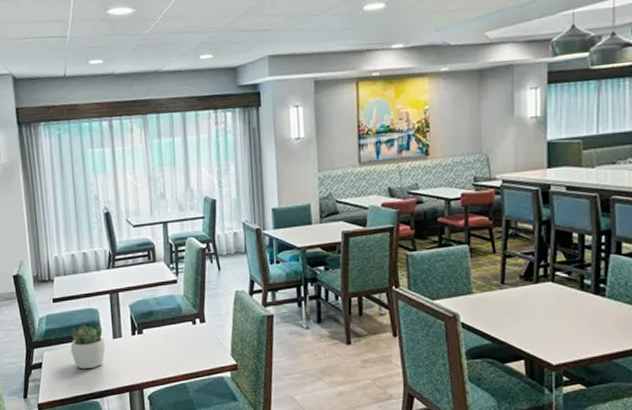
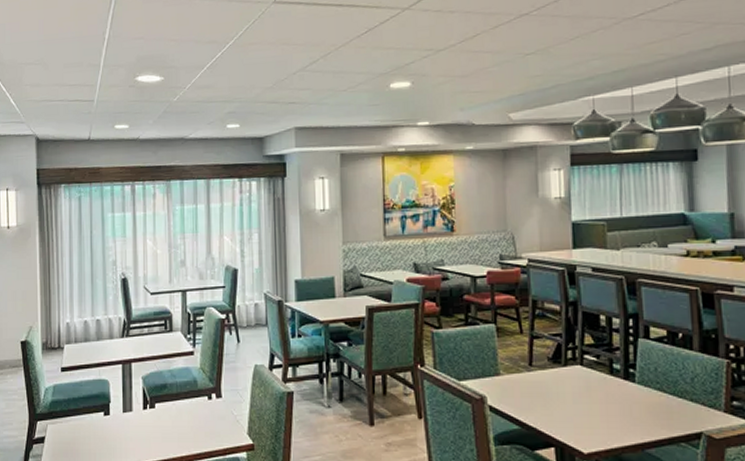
succulent plant: present [70,323,106,370] -> none [77,395,115,446]

